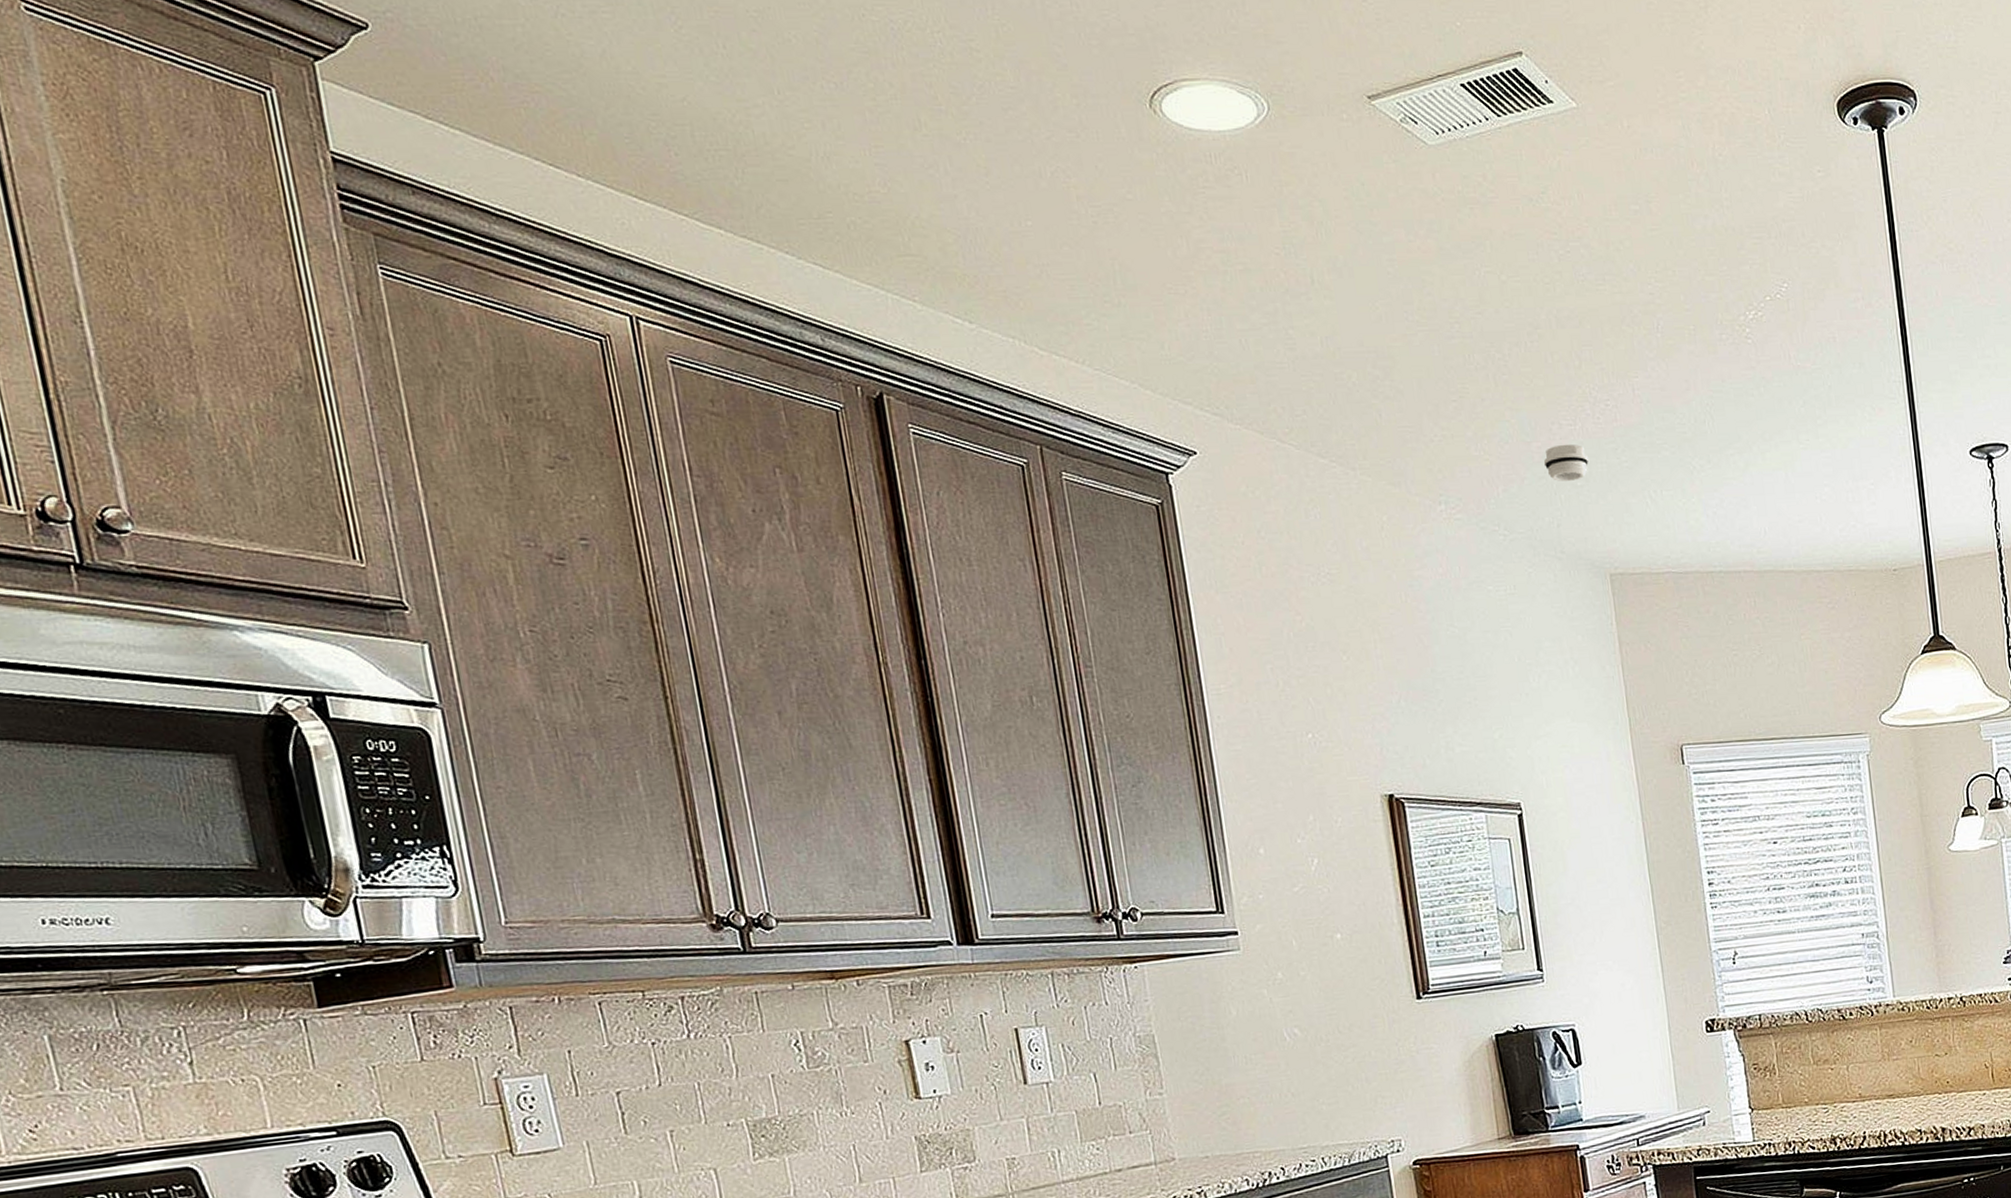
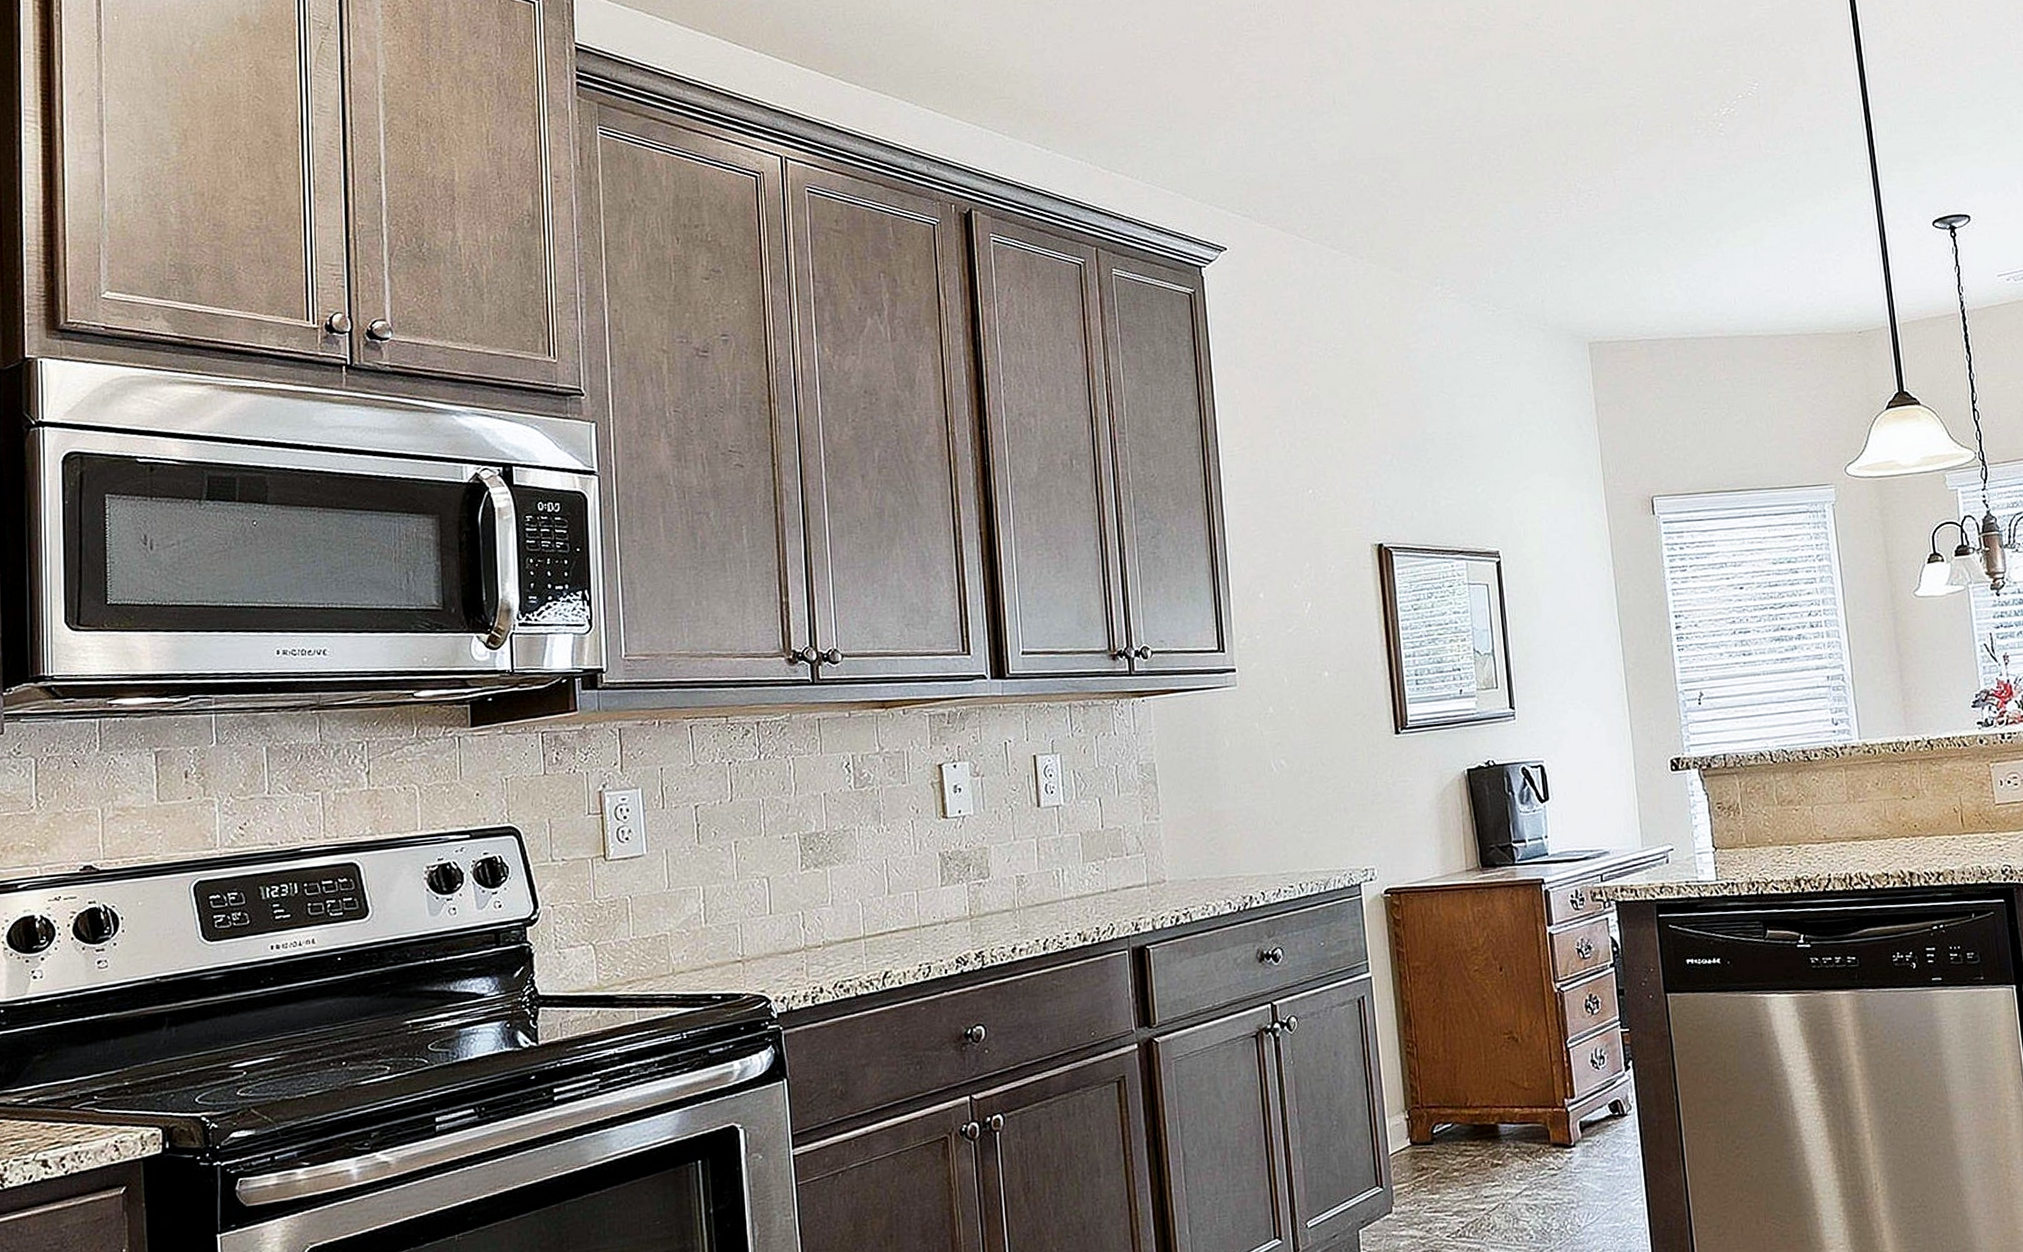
smoke detector: present [1543,444,1589,481] -> none [1530,229,1573,262]

